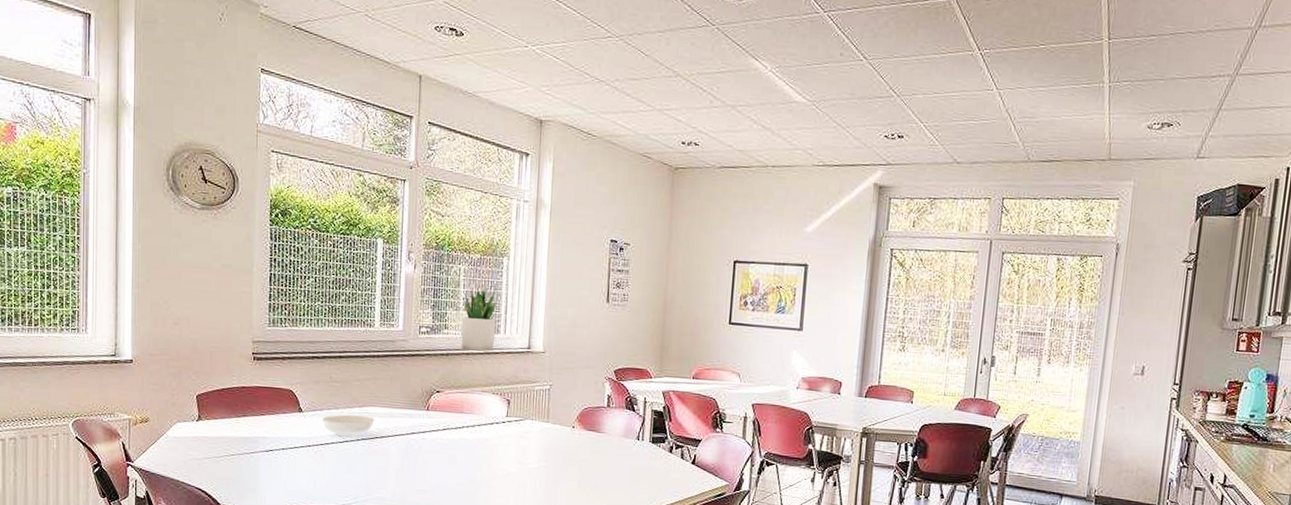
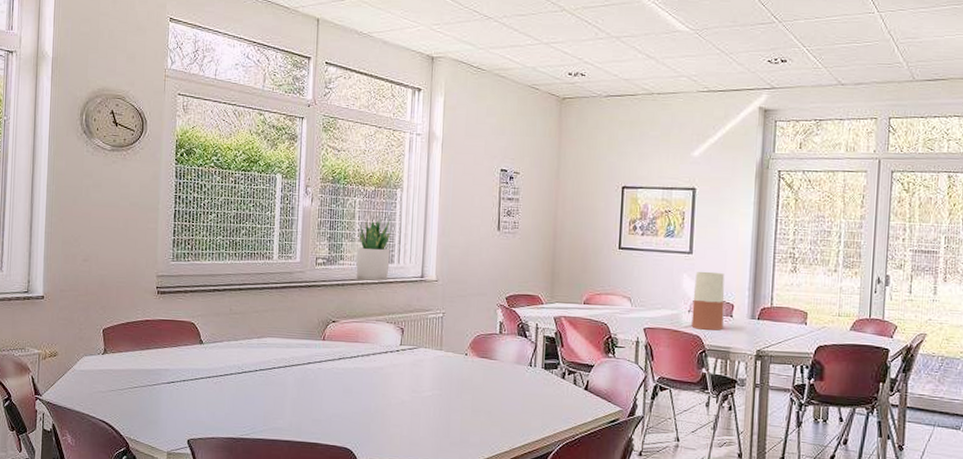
bowl: present [322,414,375,438] -> none [222,346,273,368]
vase: none [799,348,834,408] -> present [691,271,725,331]

